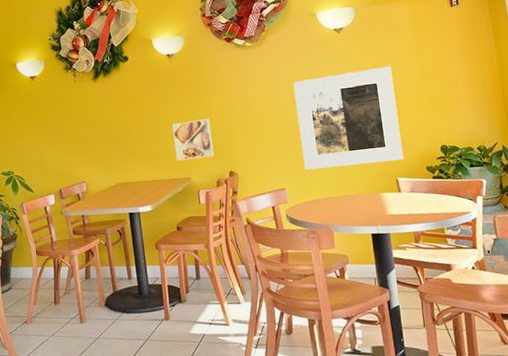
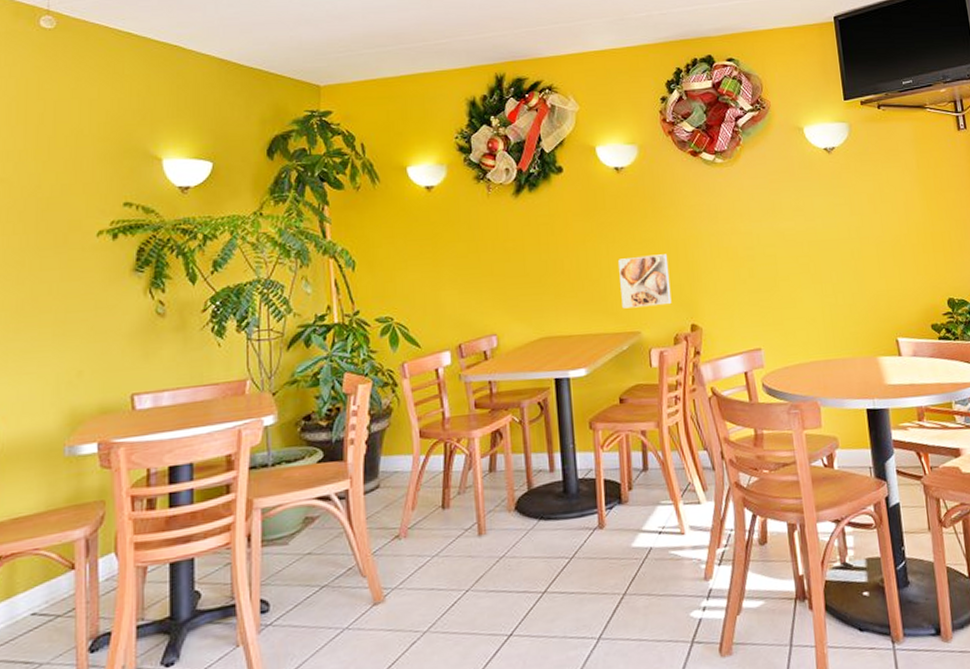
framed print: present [293,66,404,170] -> none [773,197,905,325]

